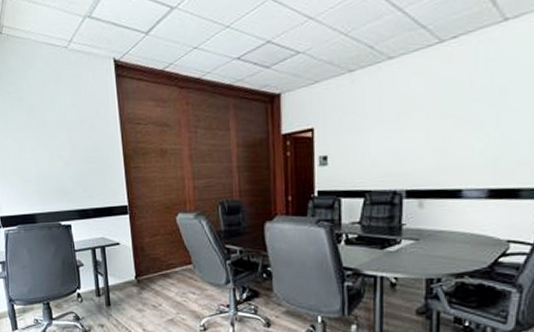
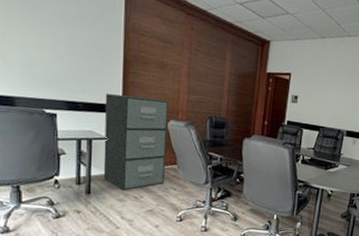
filing cabinet: none [111,191,181,300] -> present [103,94,169,191]

